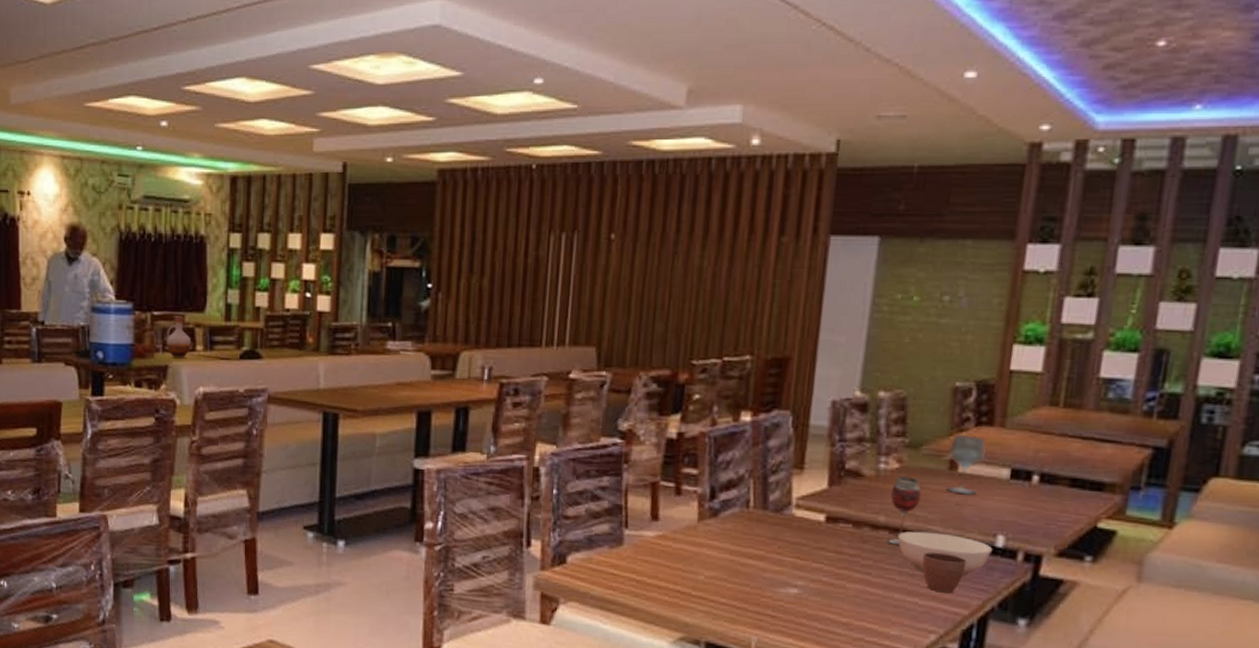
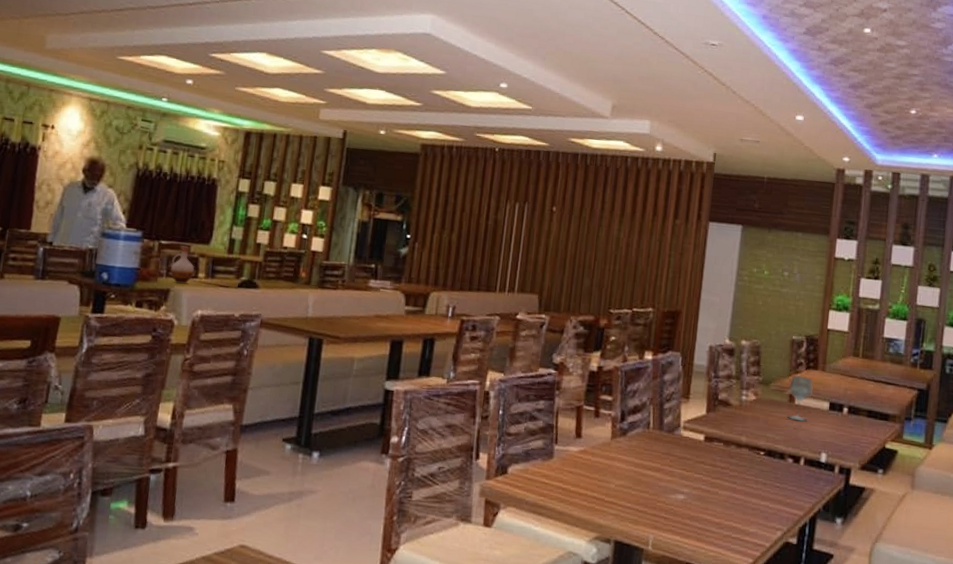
wineglass: present [887,476,922,545] -> none [748,406,771,460]
bowl: present [897,531,993,577] -> none [754,449,819,485]
cup: present [921,552,968,593] -> none [771,465,802,498]

